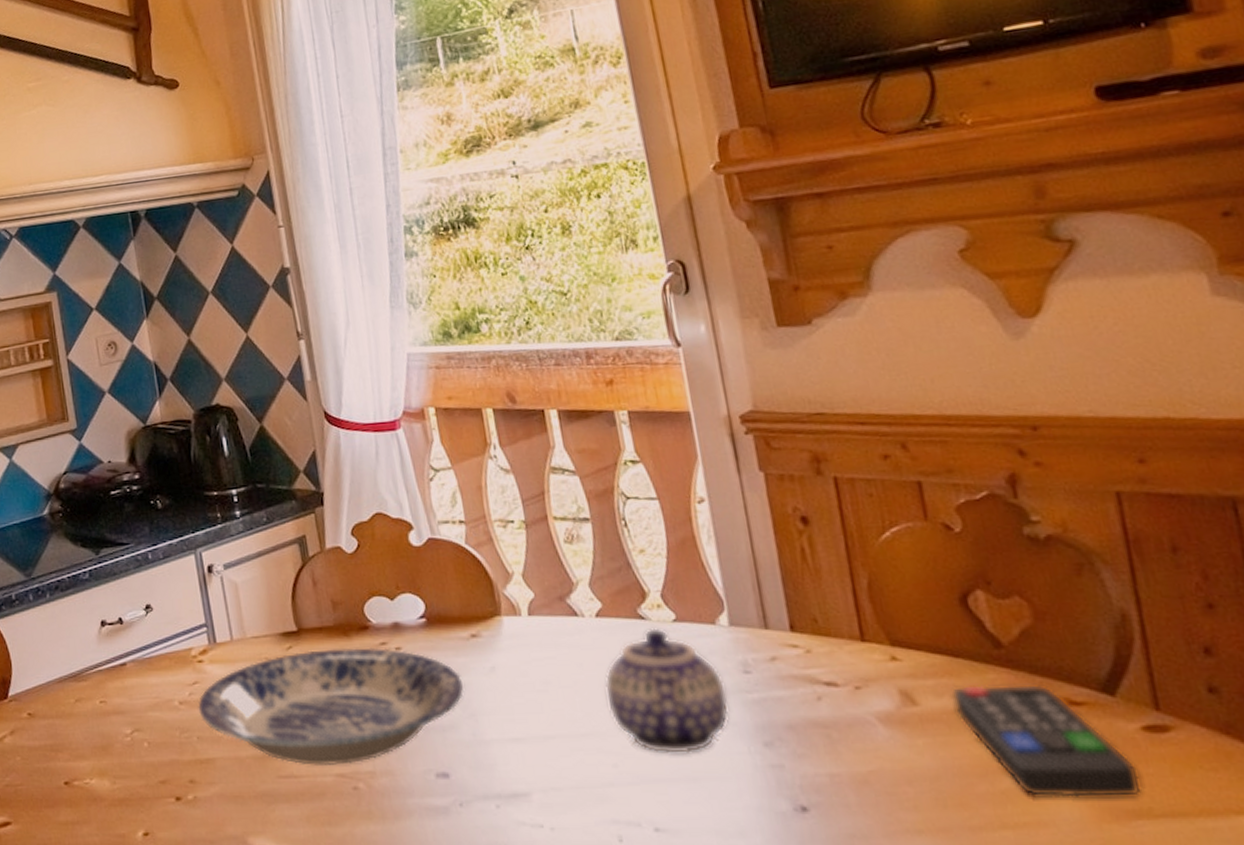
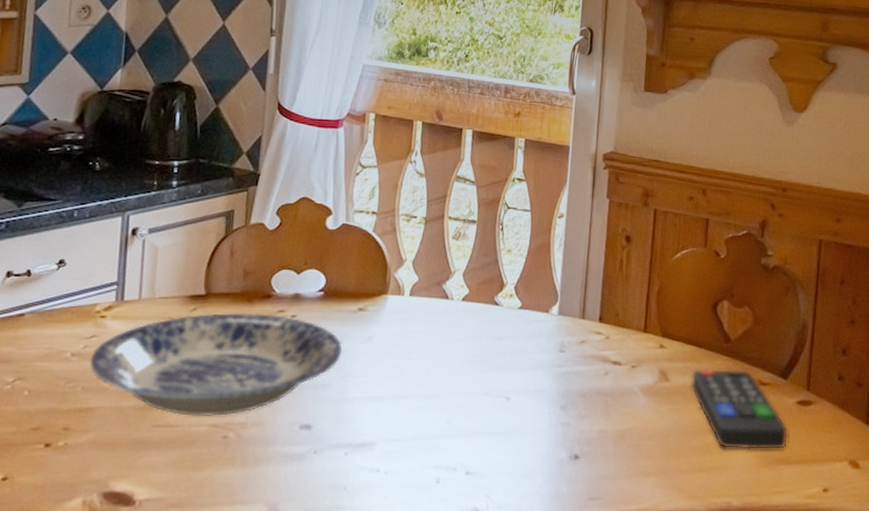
teapot: present [604,628,730,755] -> none [454,313,545,414]

